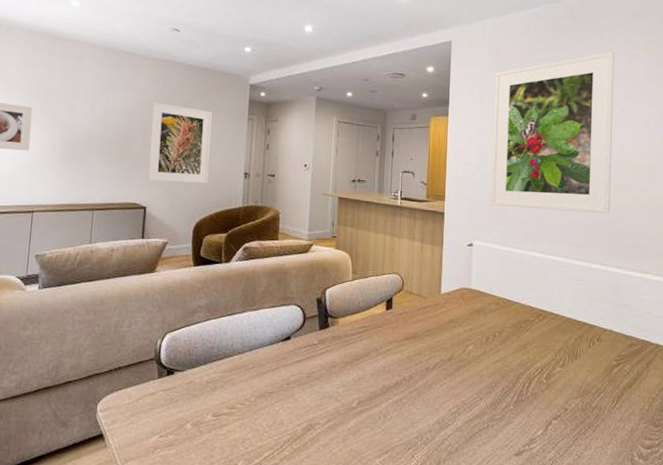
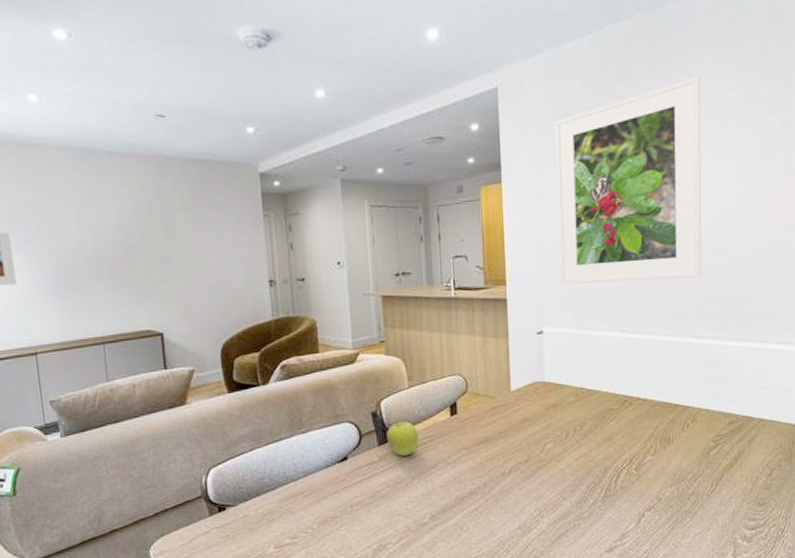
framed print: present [147,101,212,184] -> none [148,208,229,303]
fruit: none [328,310,356,342] -> present [387,422,419,456]

